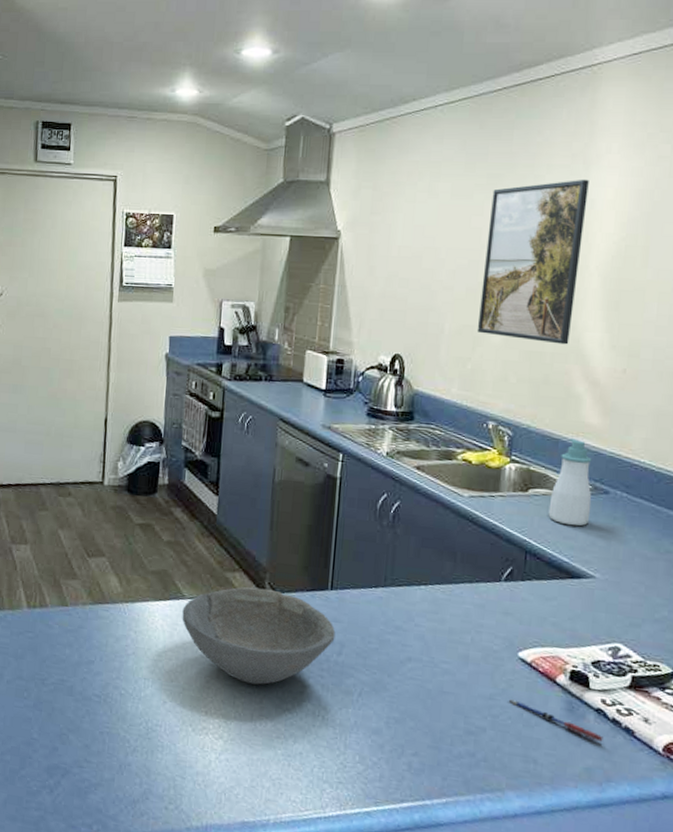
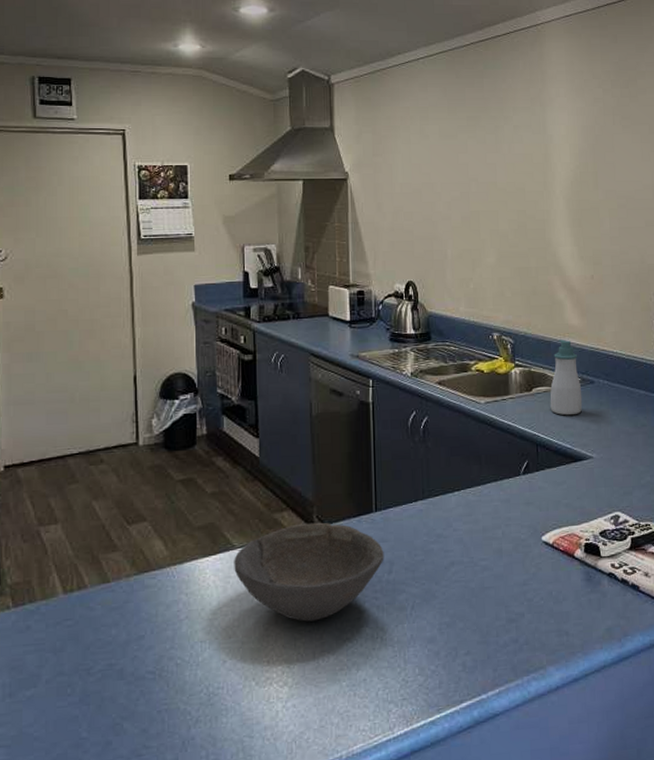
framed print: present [477,179,589,345] -> none [473,118,548,259]
pen: present [508,699,604,742] -> none [539,581,617,603]

